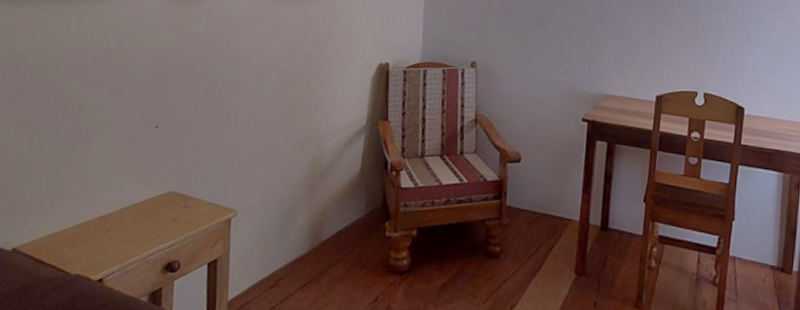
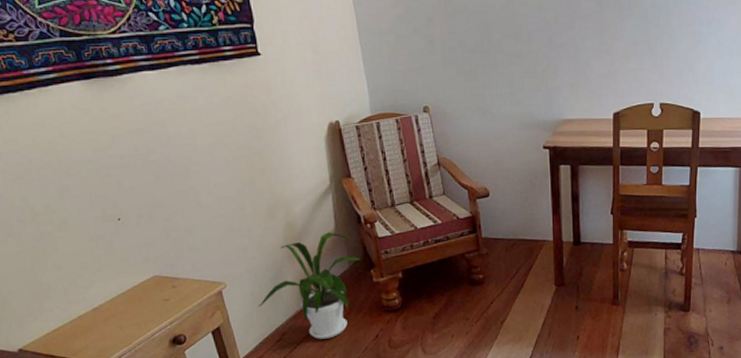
house plant: none [262,173,380,294] -> present [258,232,363,339]

